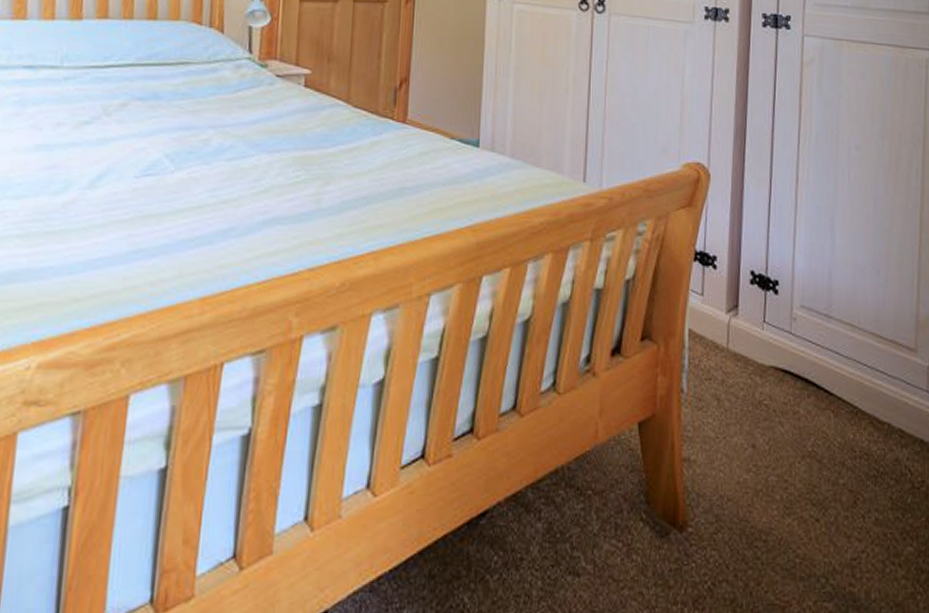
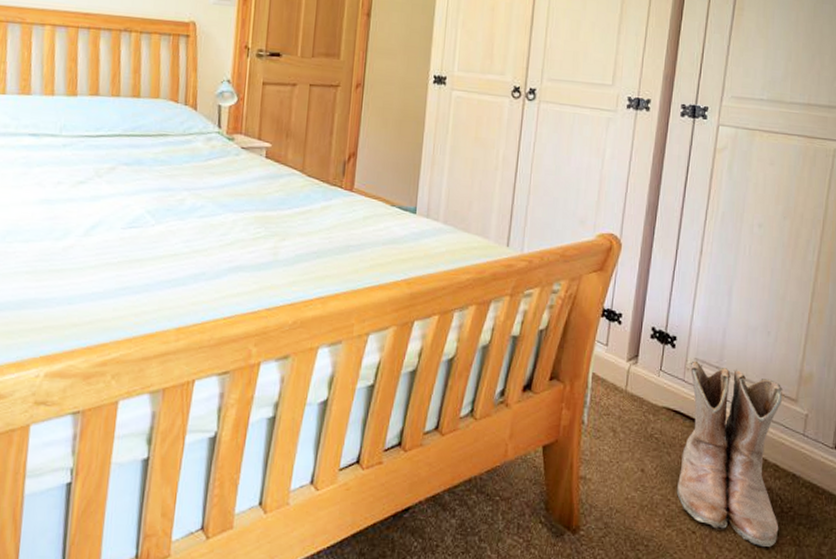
boots: none [793,308,912,534] -> present [676,360,784,548]

